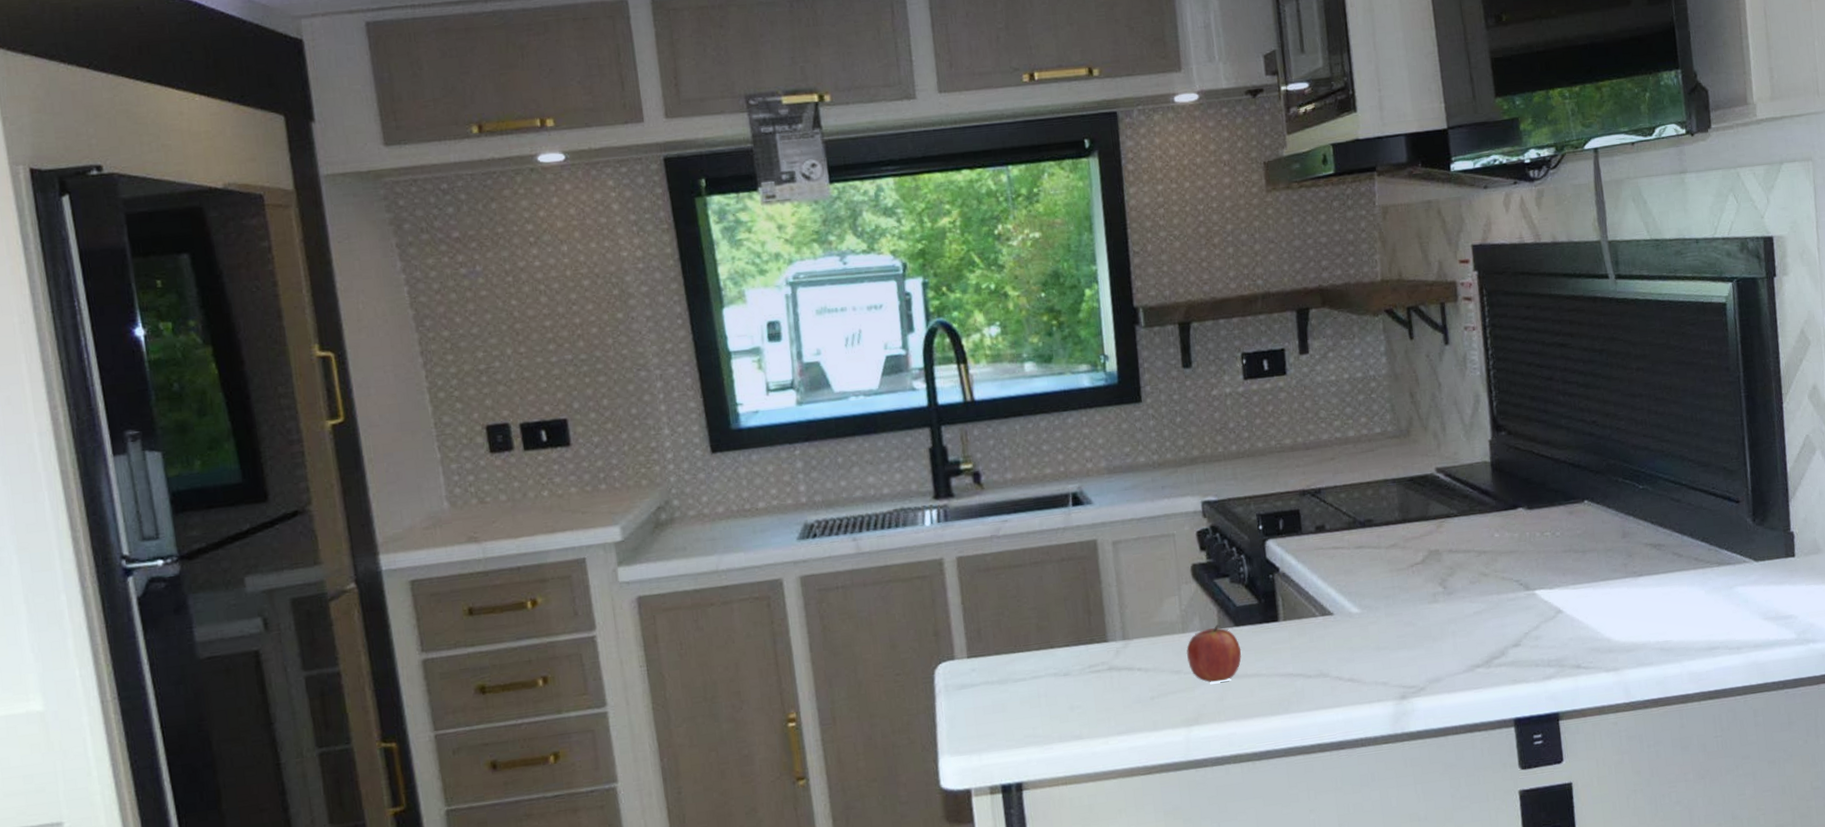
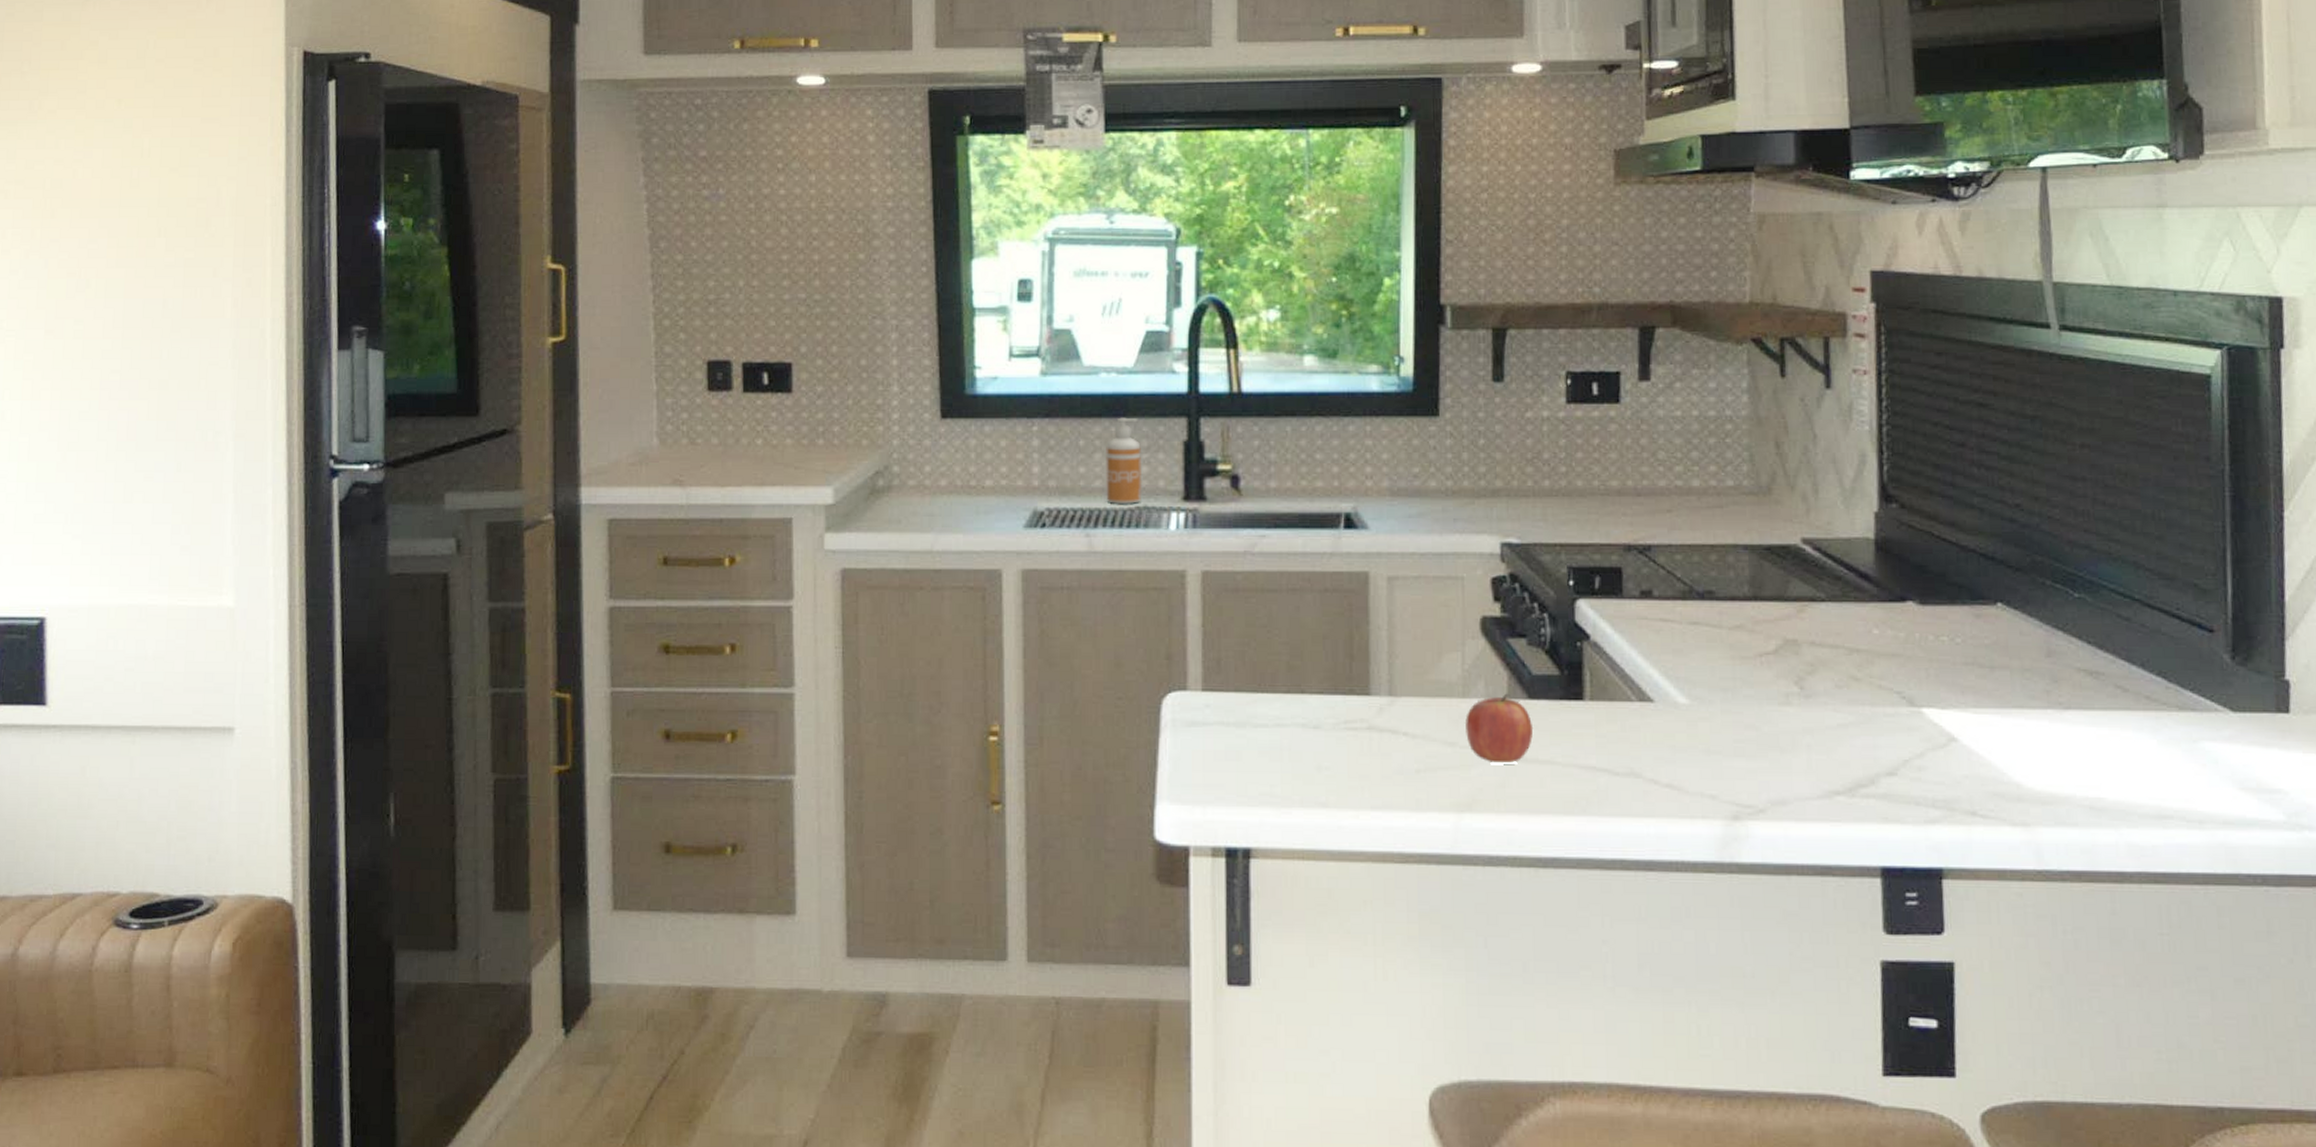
soap dispenser: none [862,433,898,510] -> present [1106,417,1141,505]

